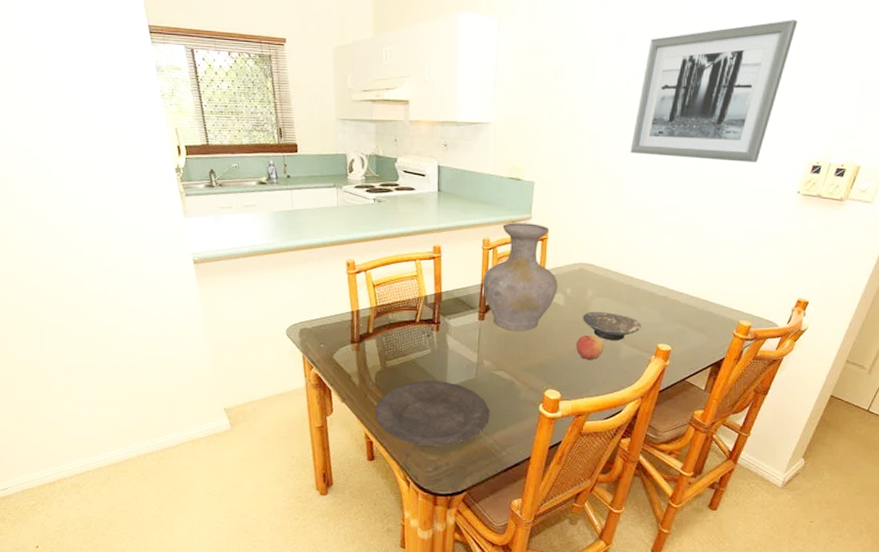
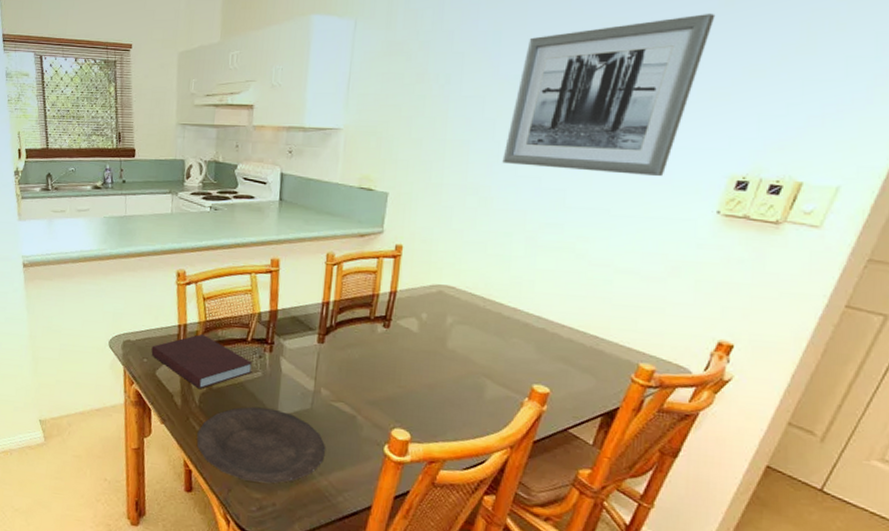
notebook: none [327,318,422,369] -> present [151,333,253,389]
vase: present [482,223,558,332] -> none [324,236,412,359]
apple: present [576,334,604,359] -> none [431,367,466,397]
bowl: present [583,311,642,340] -> none [440,341,513,377]

